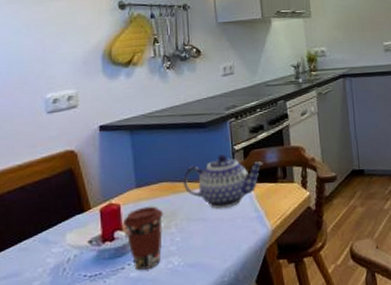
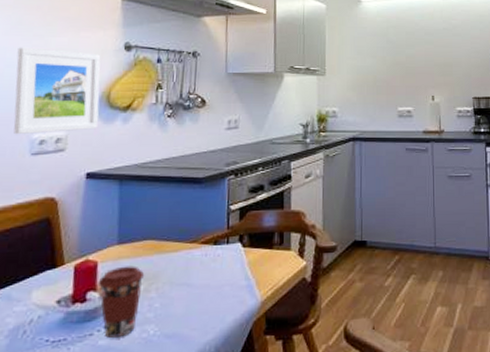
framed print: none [21,13,103,96] -> present [13,47,101,135]
teapot: present [183,154,263,209] -> none [170,213,260,274]

